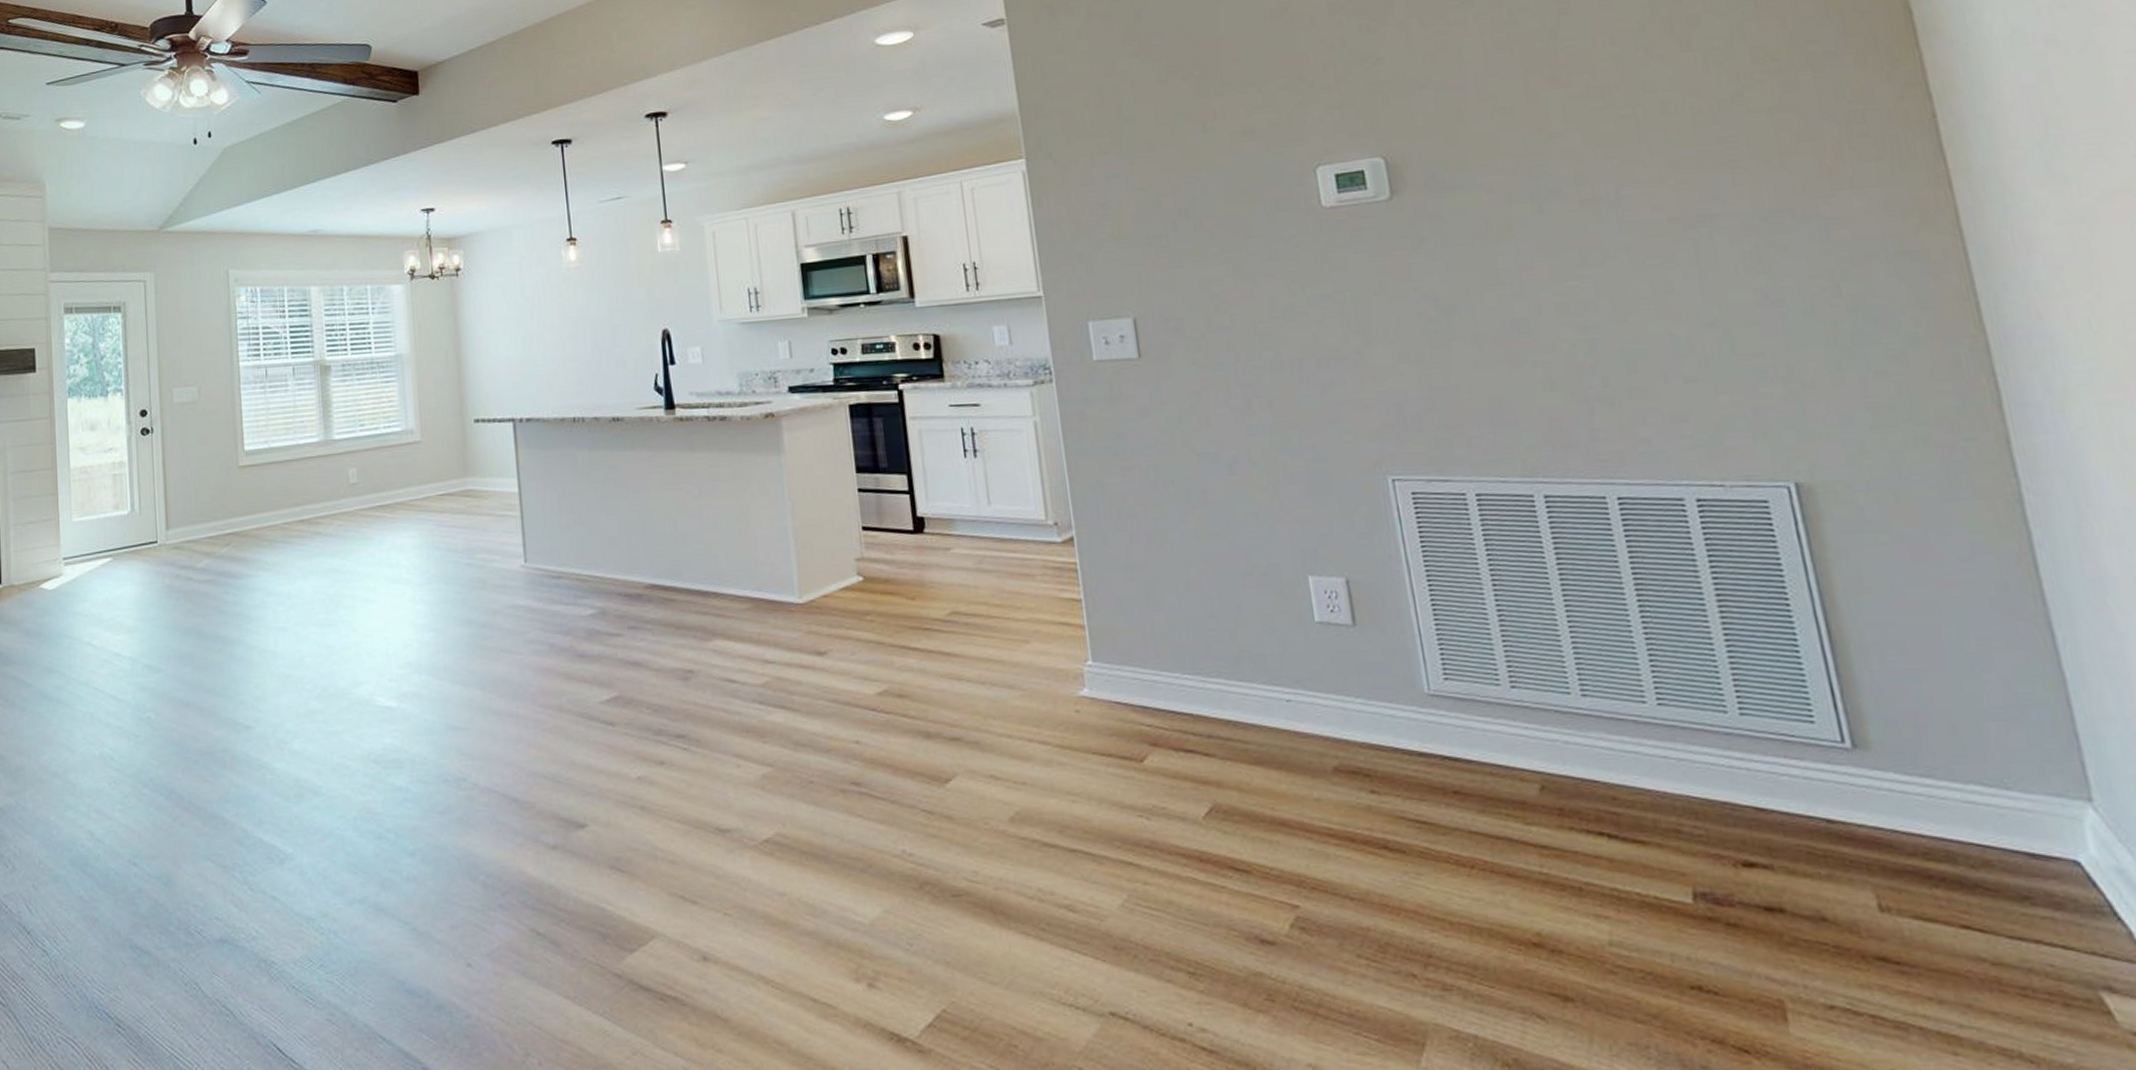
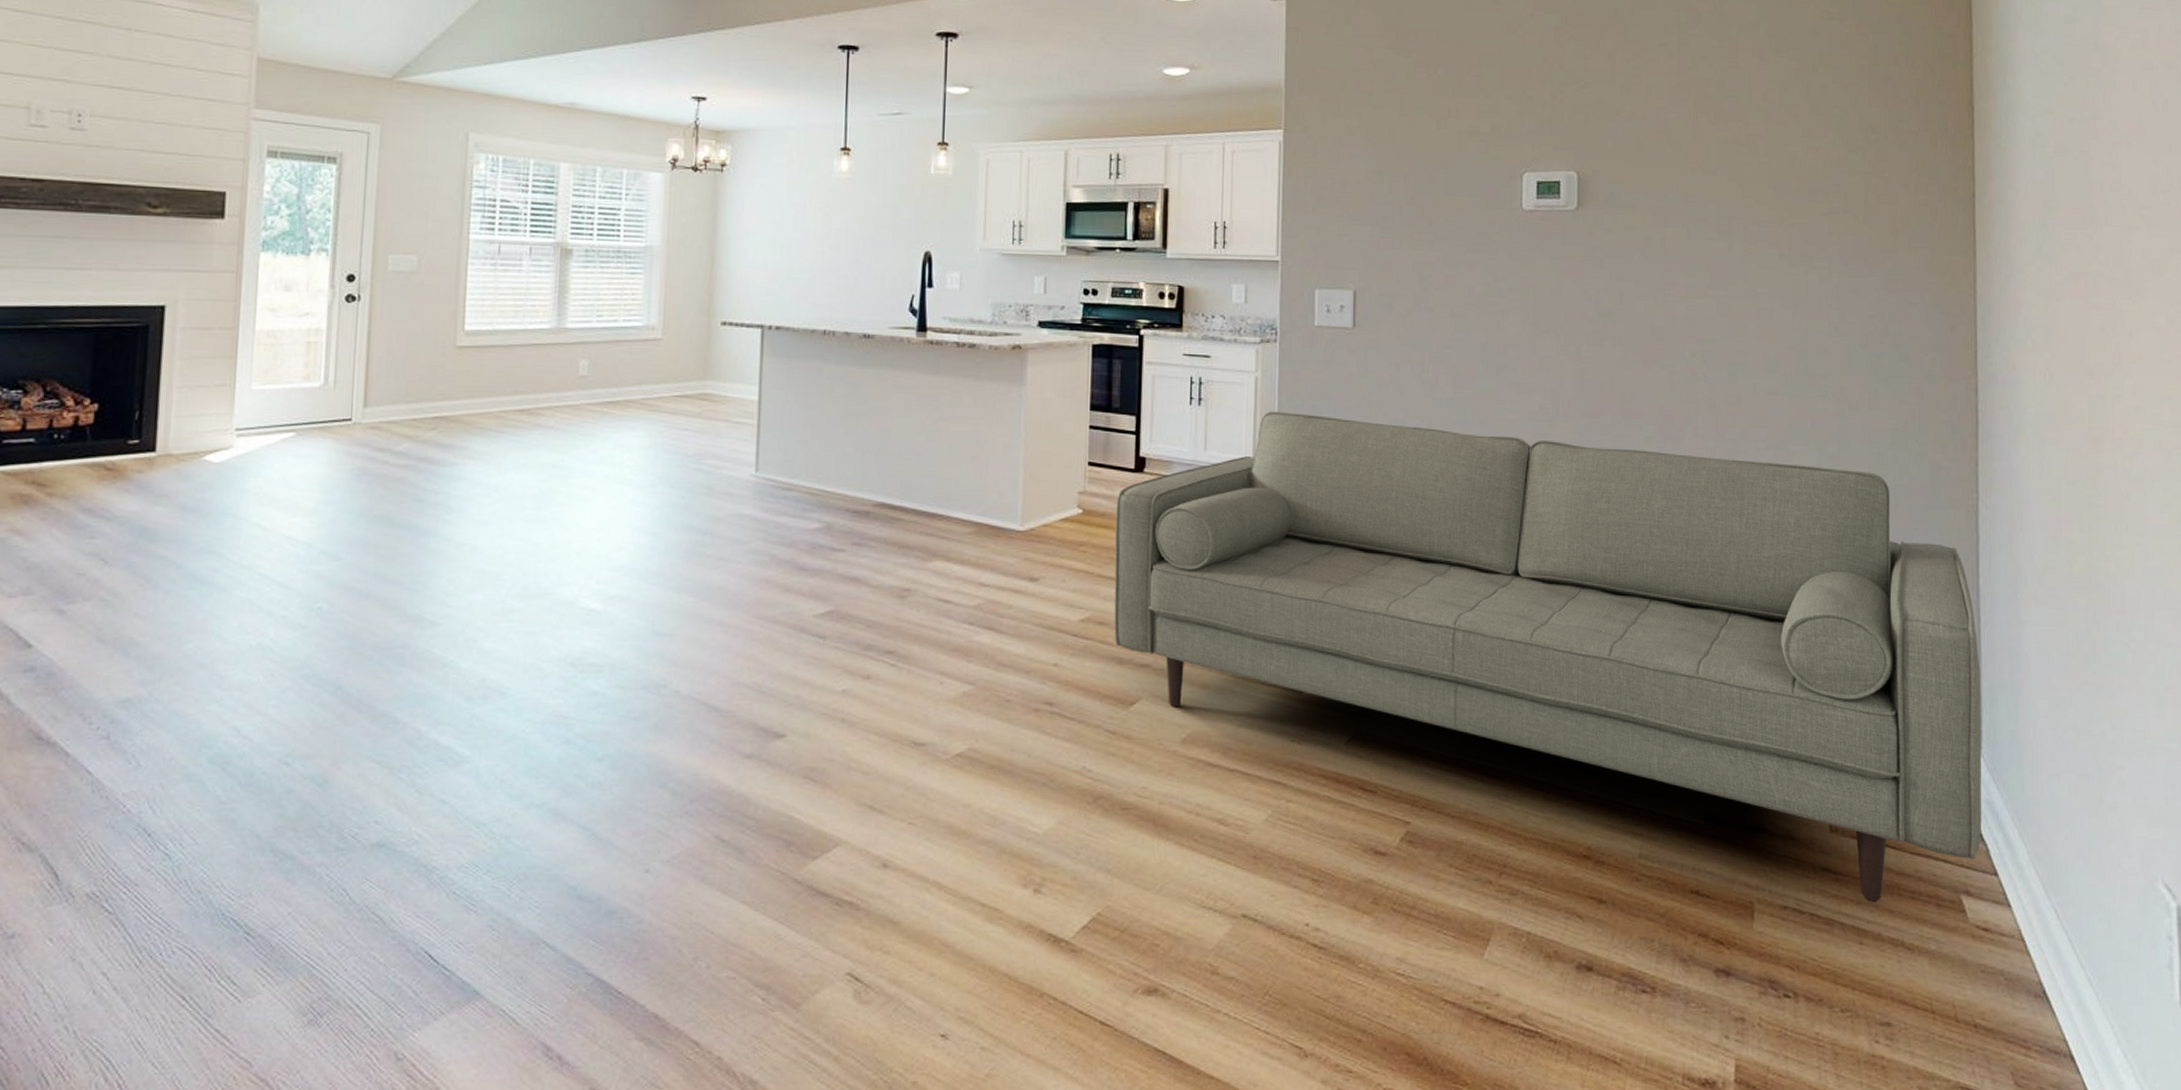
sofa: none [898,455,2117,1002] -> present [1114,411,1982,903]

